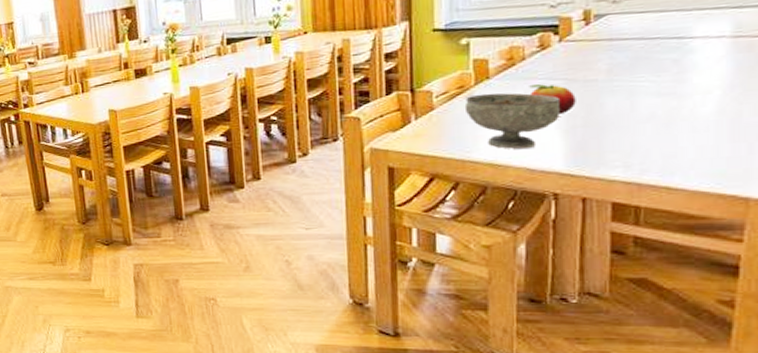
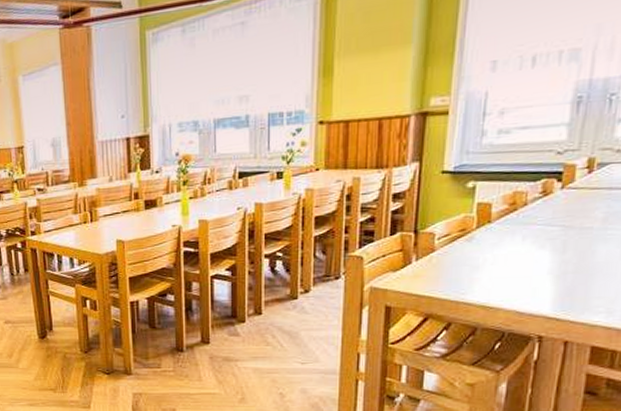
bowl: present [464,93,561,150] -> none [464,237,556,293]
fruit: present [529,84,576,115] -> none [527,230,571,260]

